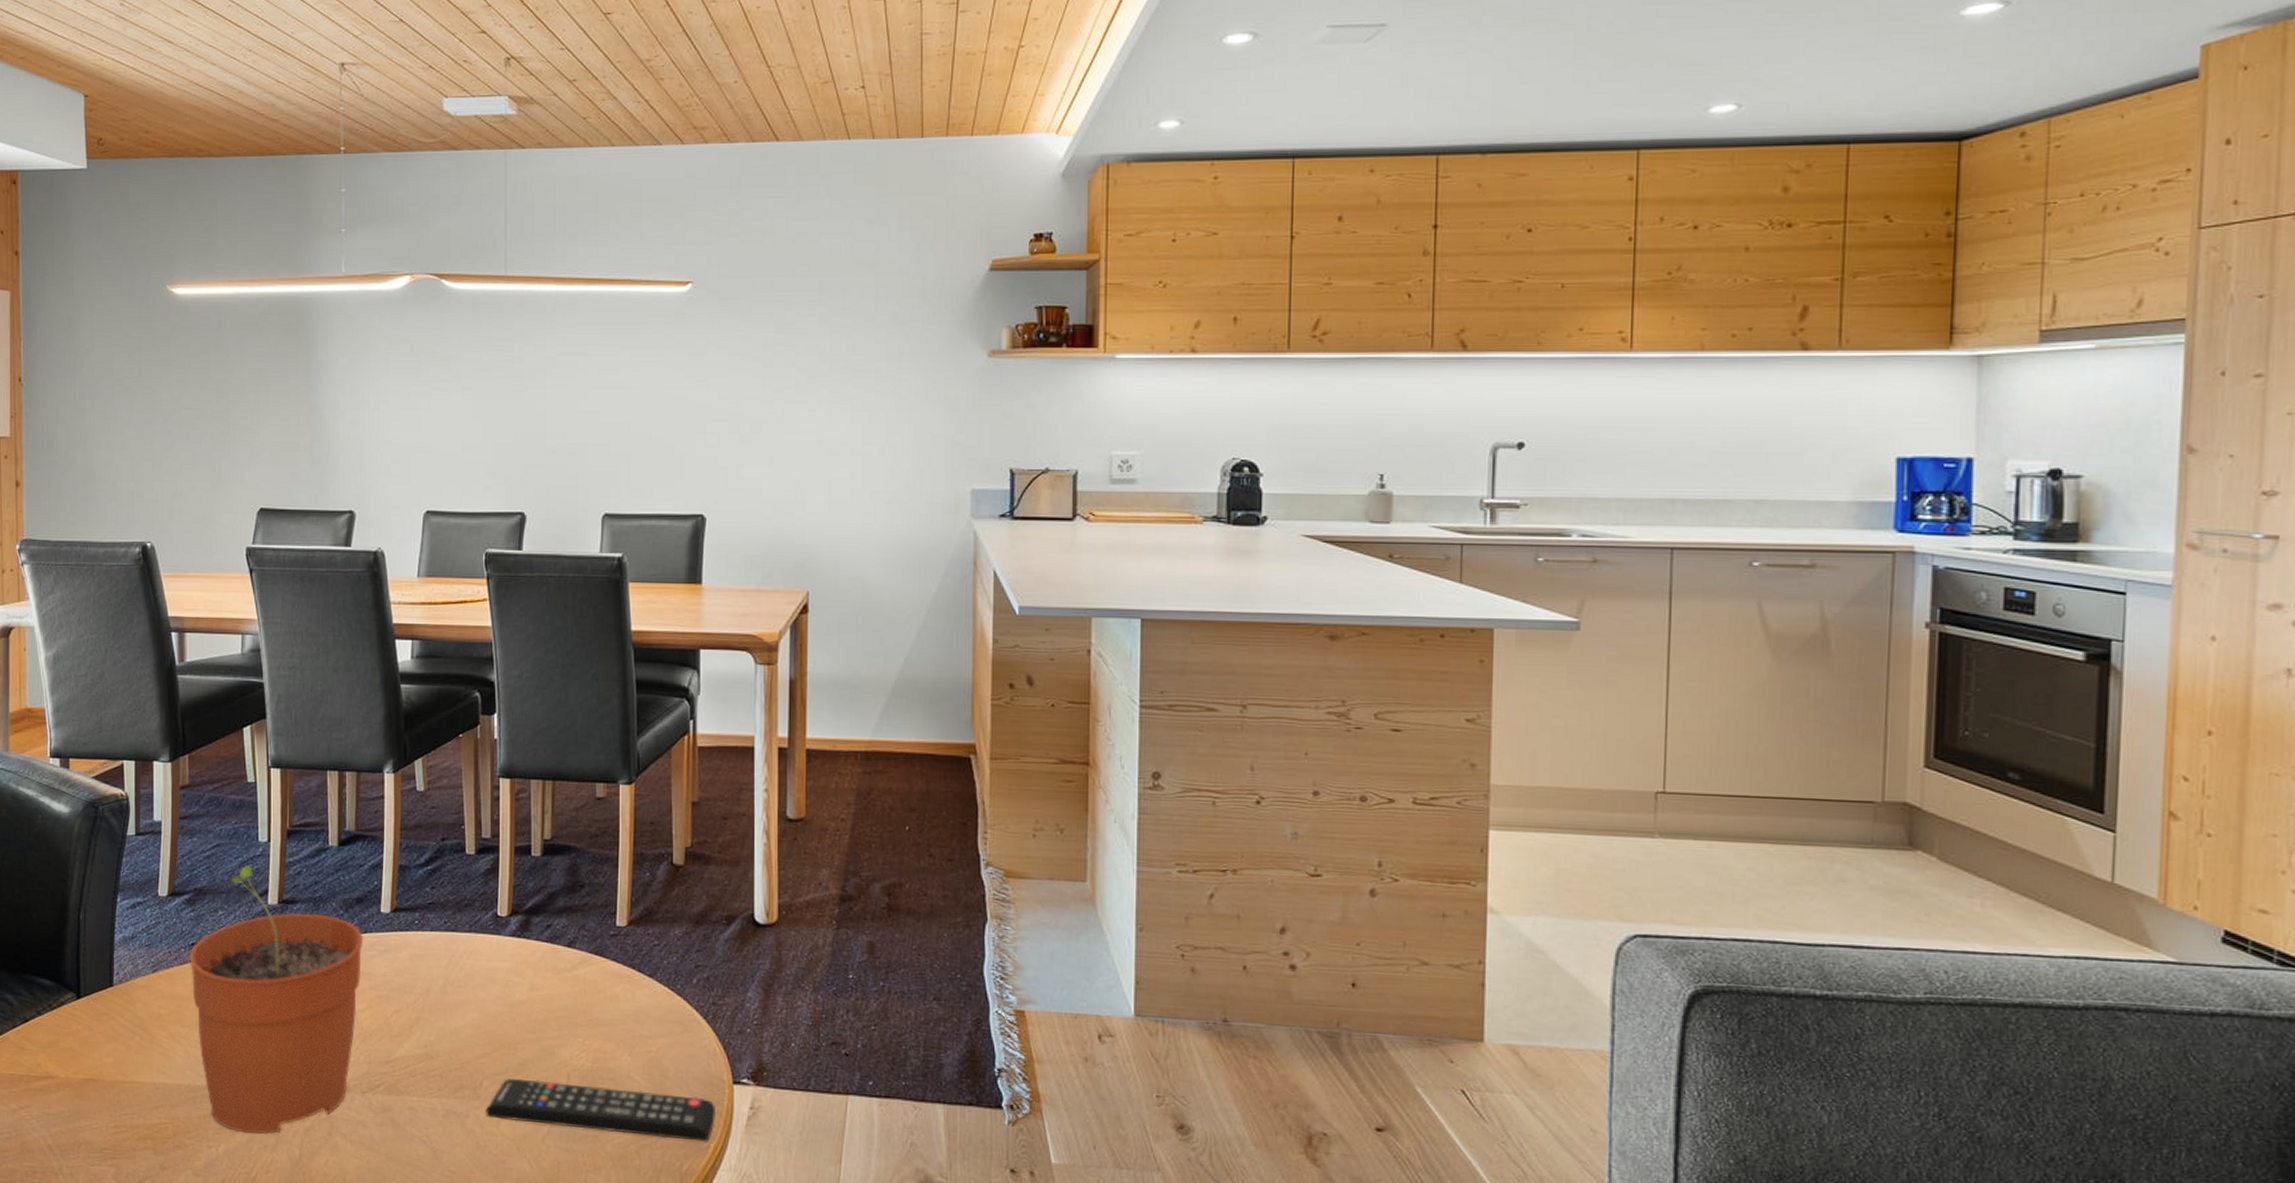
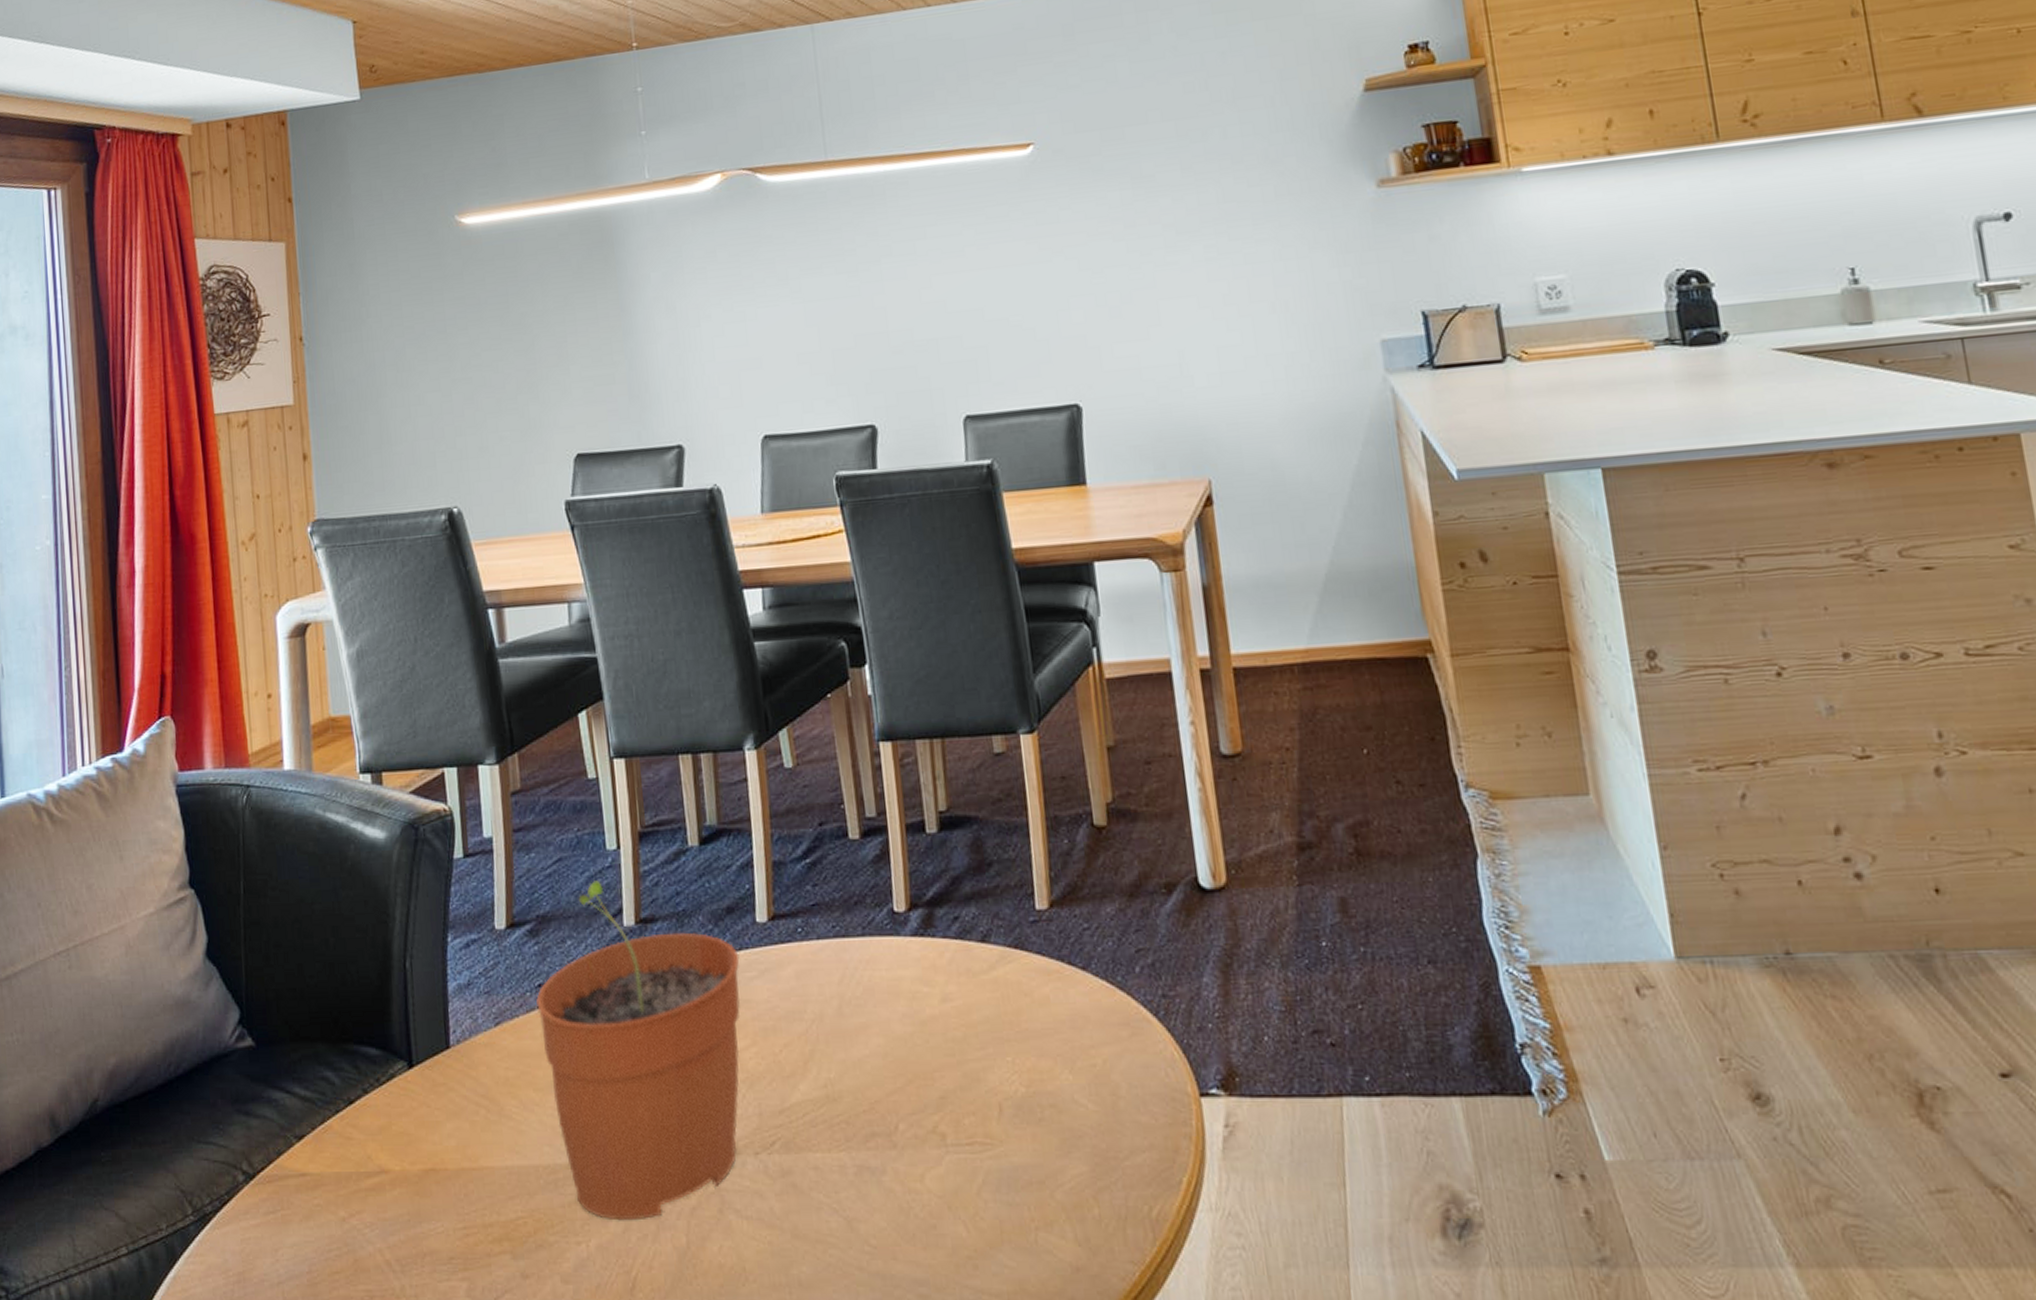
remote control: present [485,1078,715,1142] -> none [905,1116,1185,1176]

